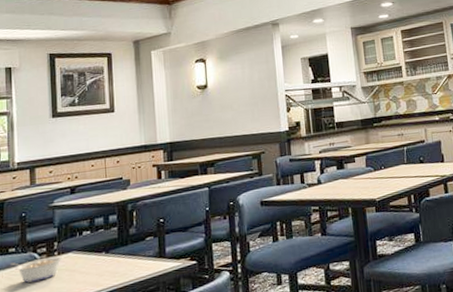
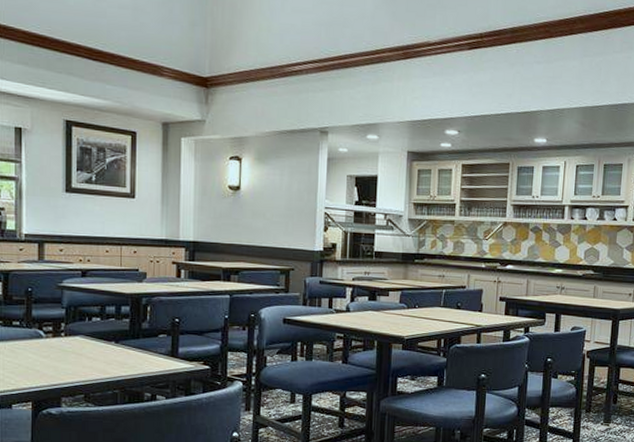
legume: present [10,256,63,283] -> none [14,336,70,359]

